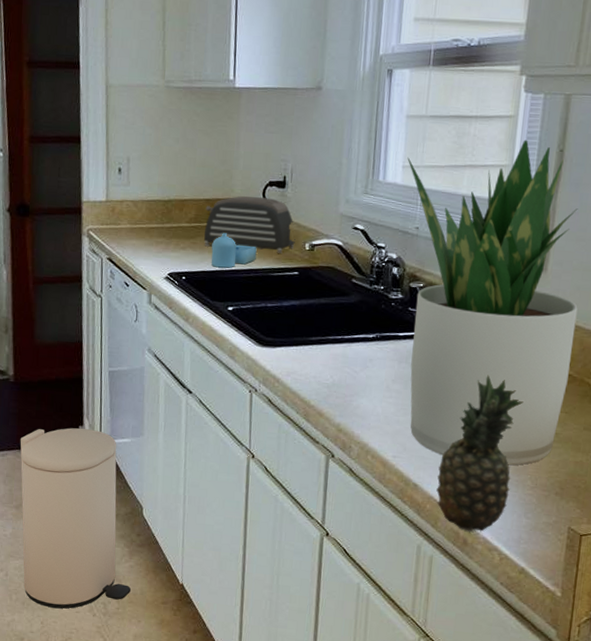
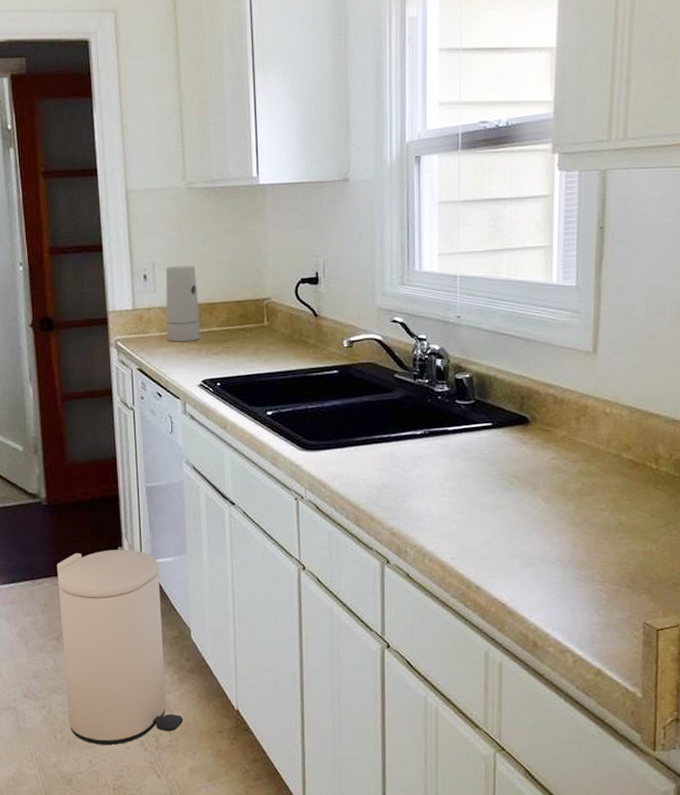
canister: none [137,161,170,236] -> present [166,265,200,342]
toaster: present [204,196,295,254] -> none [237,295,332,353]
soap dispenser: present [211,233,257,268] -> none [246,335,293,371]
planter: present [407,140,578,466] -> none [442,219,633,560]
fruit: present [436,375,523,532] -> none [500,465,584,633]

